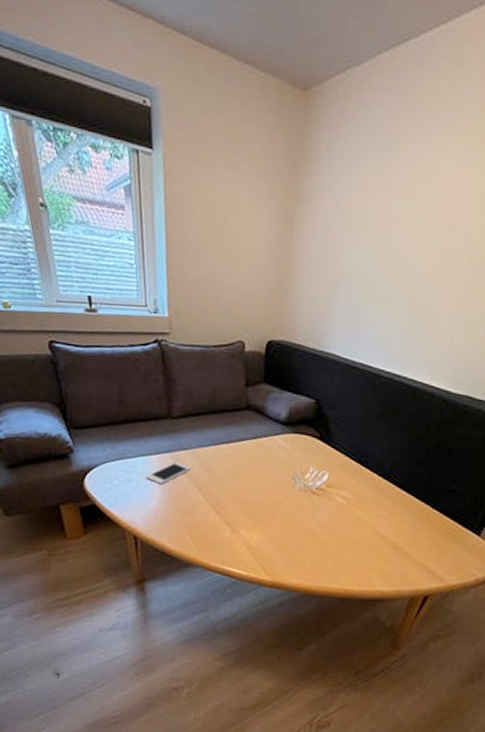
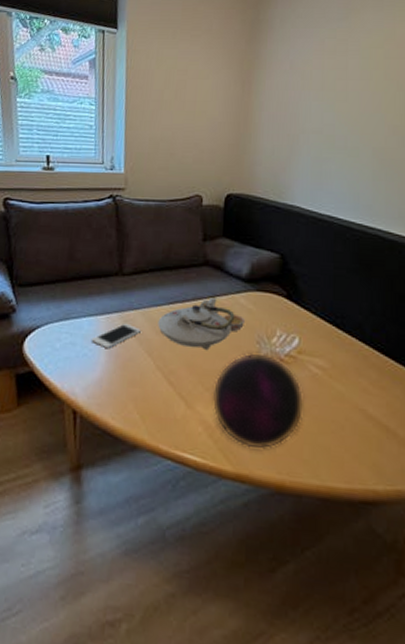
teapot: none [205,439,283,485] -> present [158,298,246,351]
decorative orb: none [253,486,331,564] -> present [211,353,305,450]

